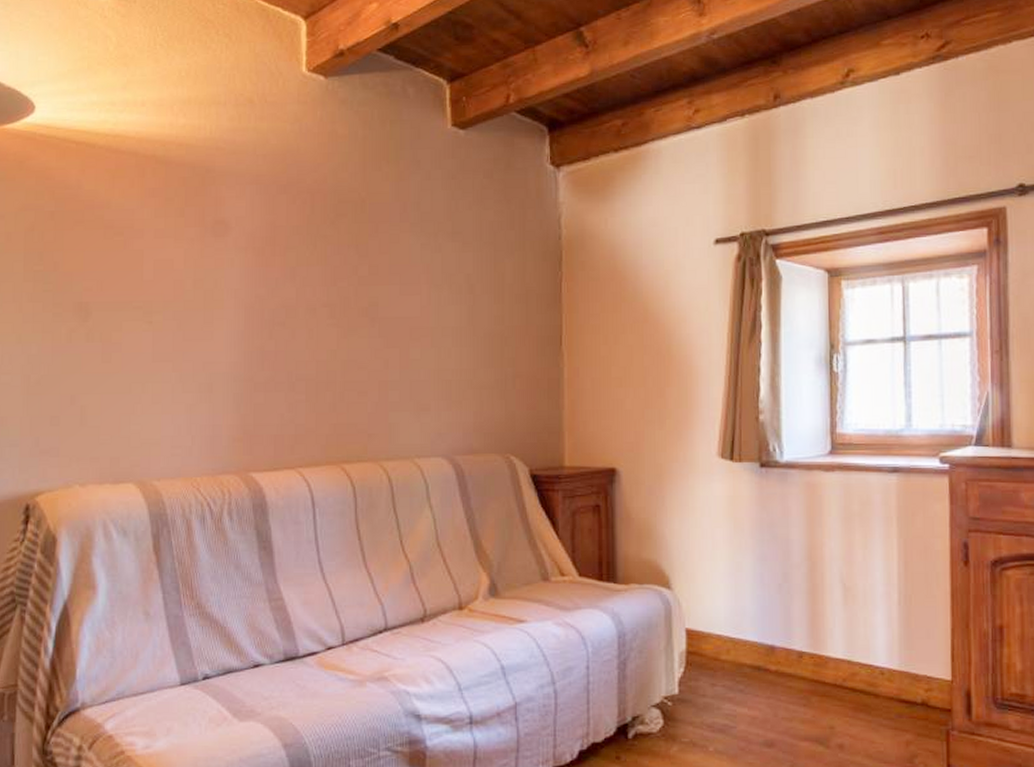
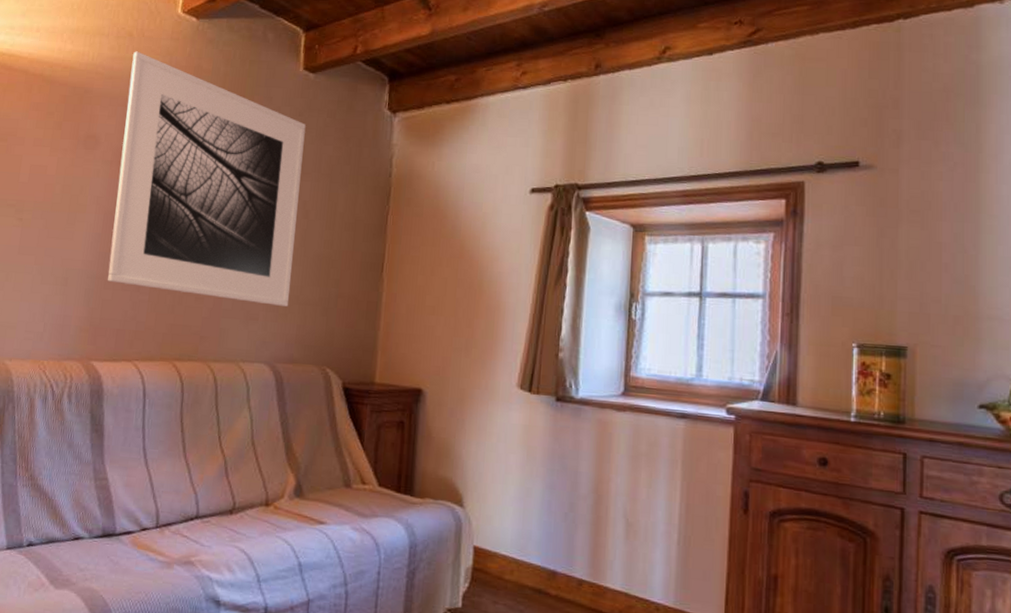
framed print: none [256,120,462,393] -> present [107,51,306,307]

